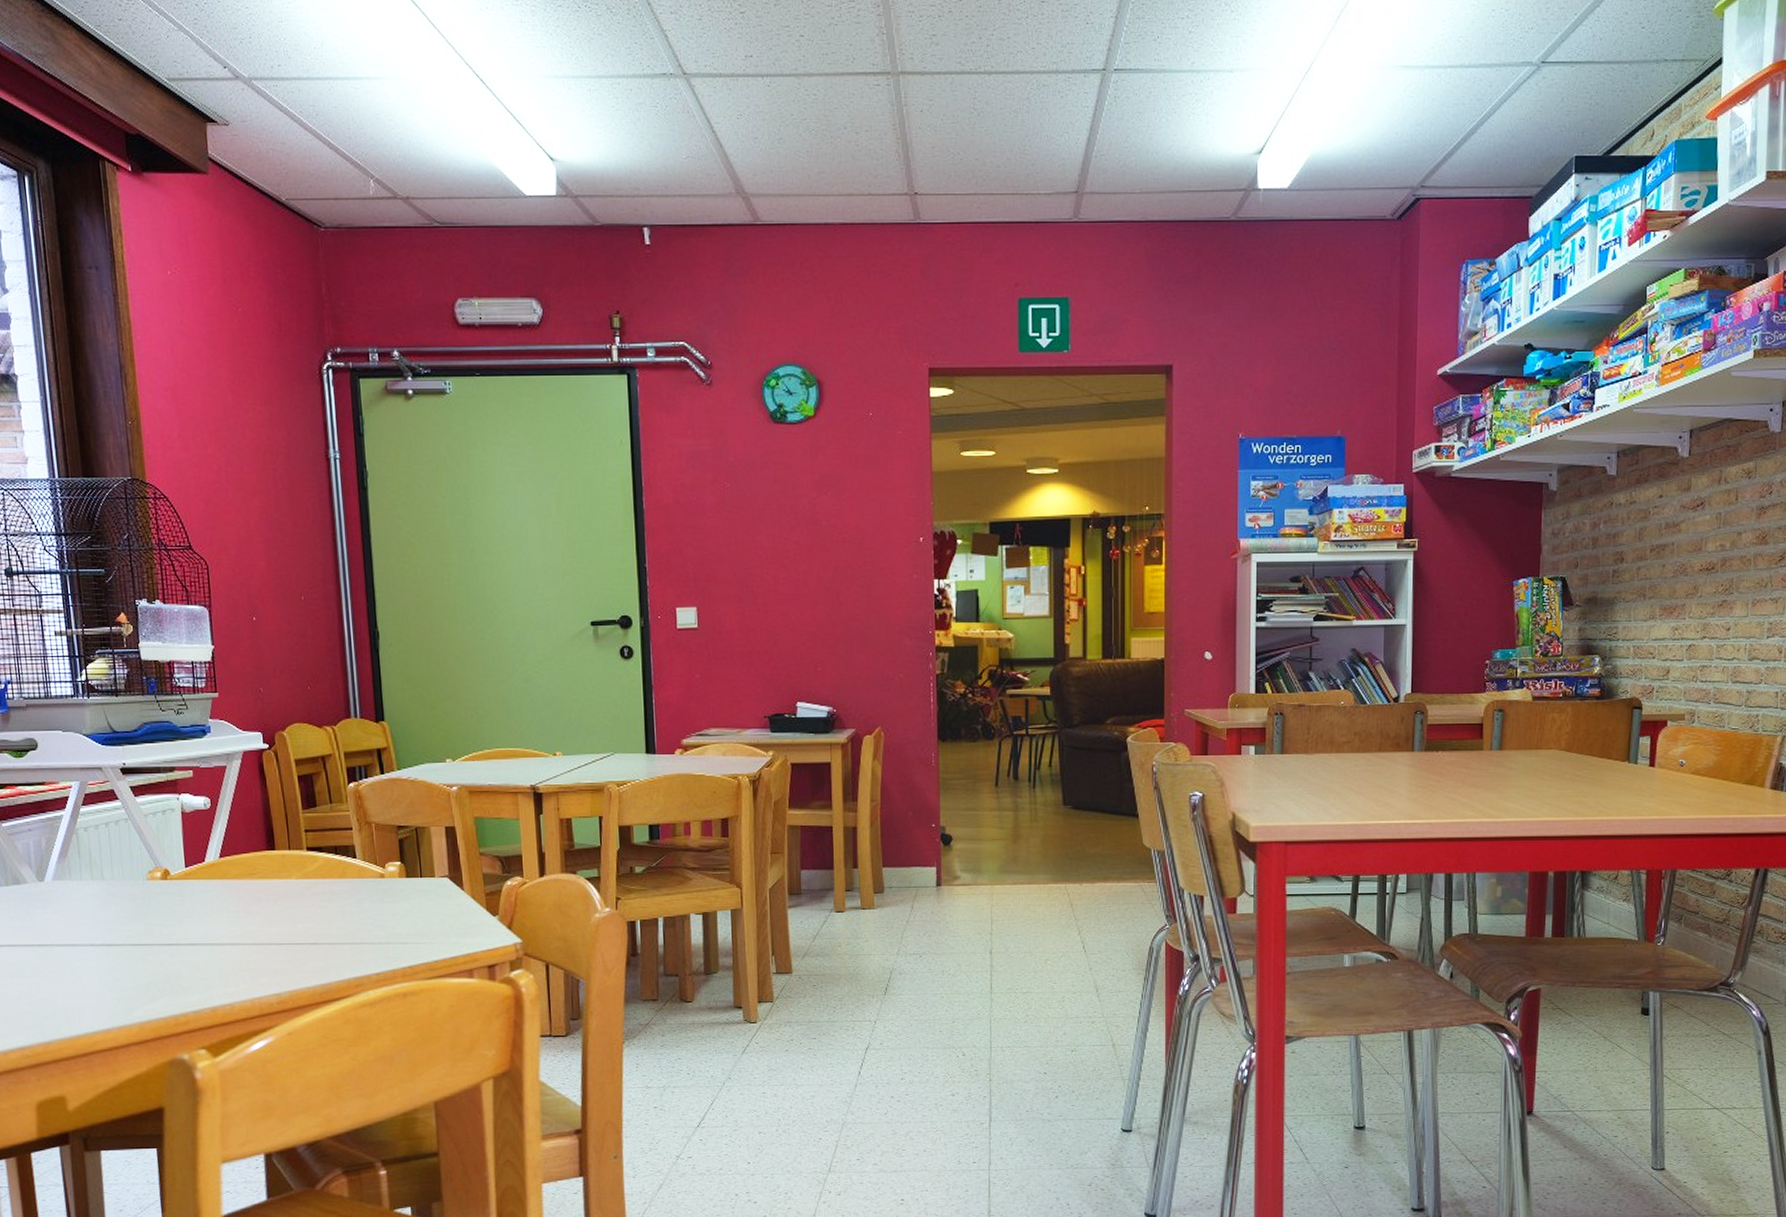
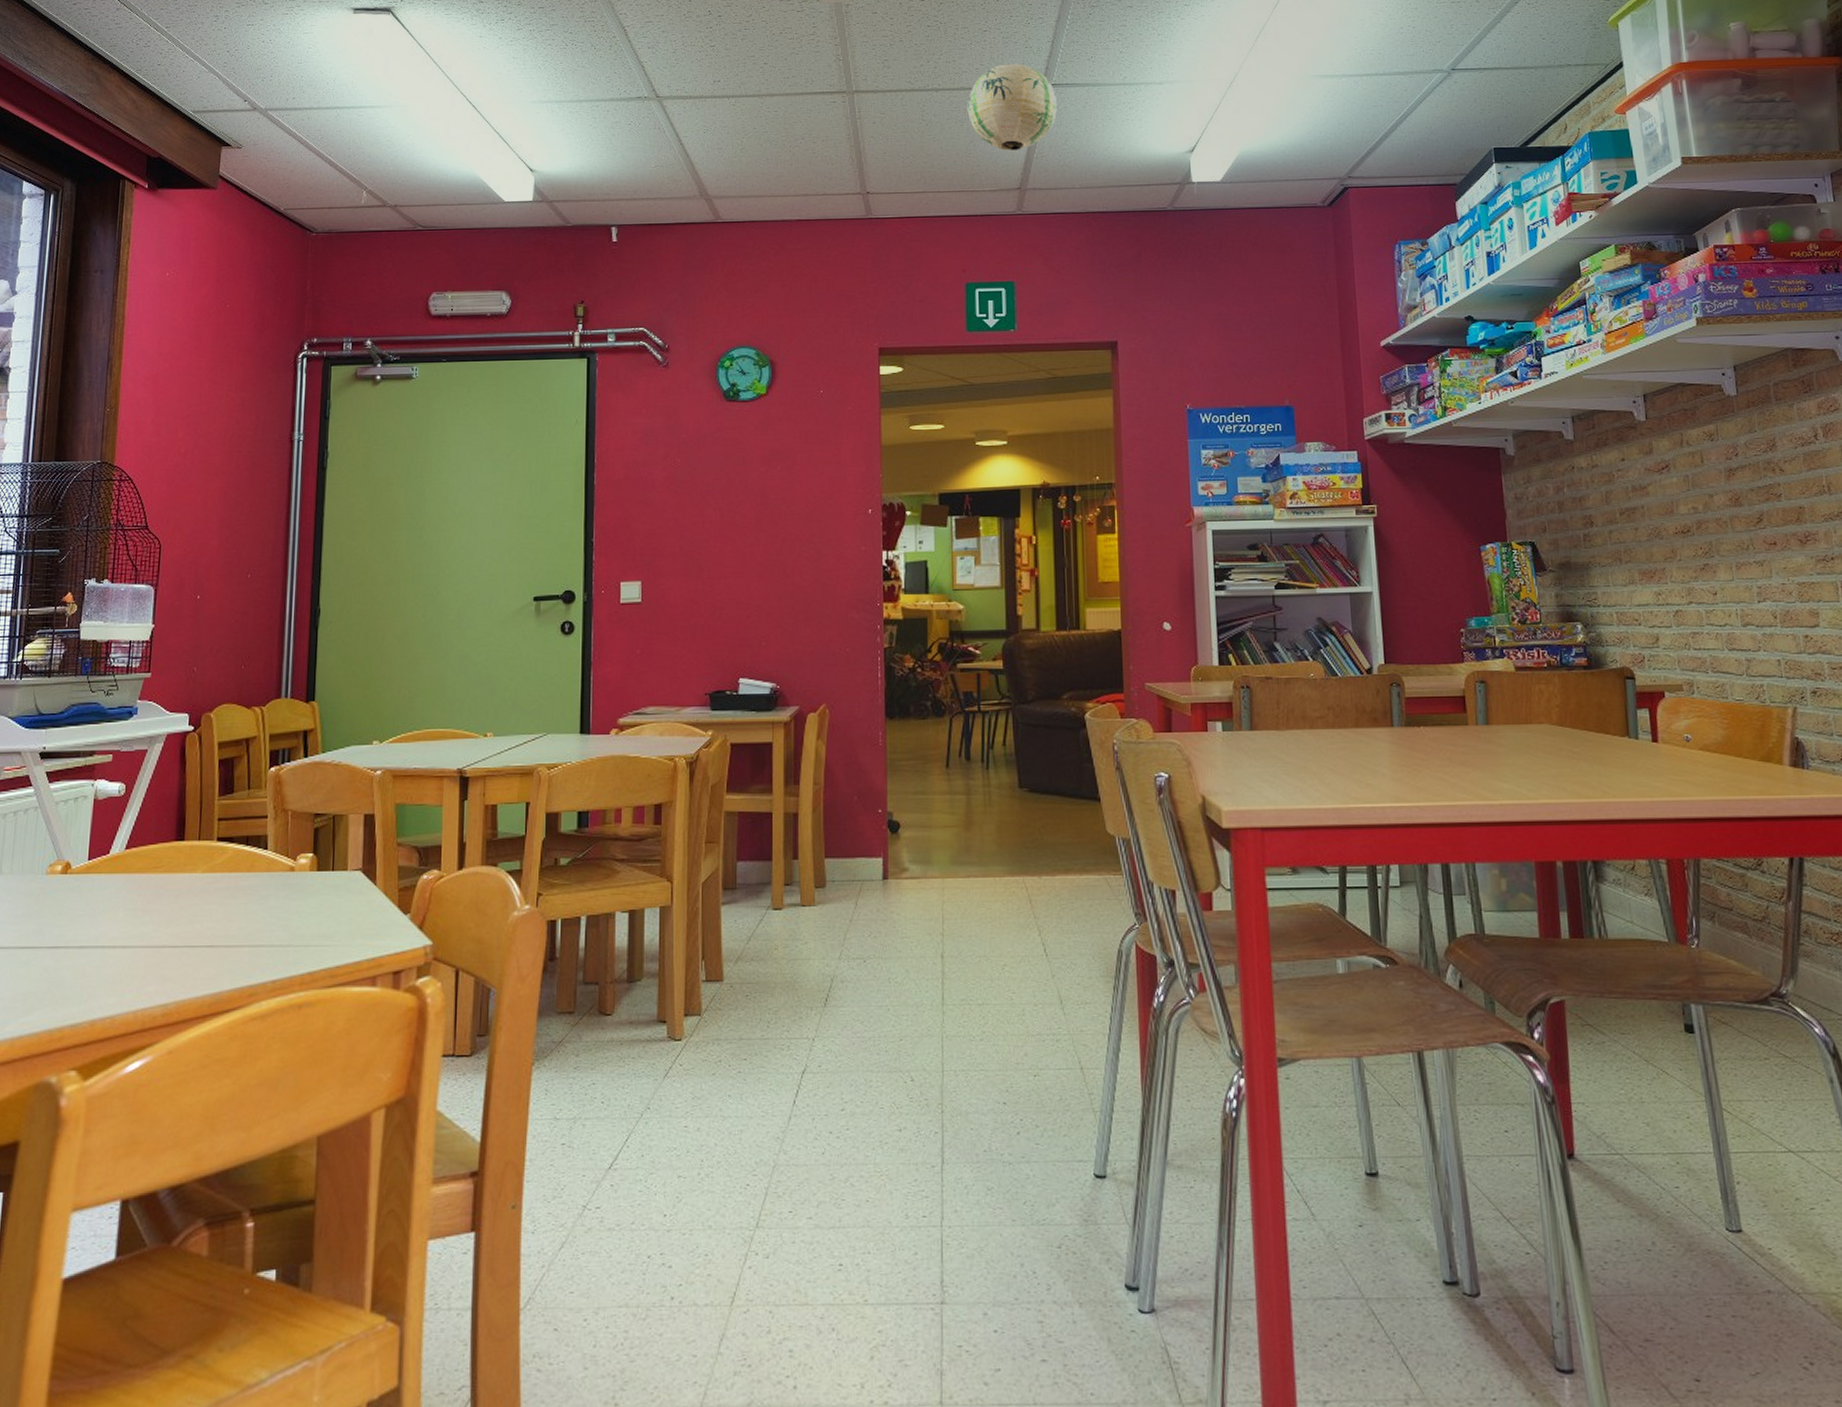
paper lantern: none [1022,43,1119,147] -> present [967,63,1057,151]

